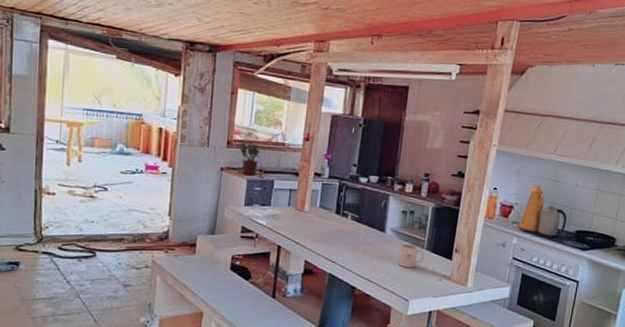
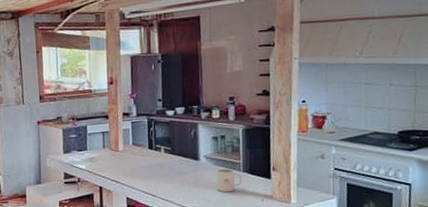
potted plant: present [239,141,260,176] -> none [50,93,70,125]
coffee pot: present [518,185,545,233] -> none [335,91,359,140]
kettle: present [538,206,567,238] -> none [356,110,387,143]

